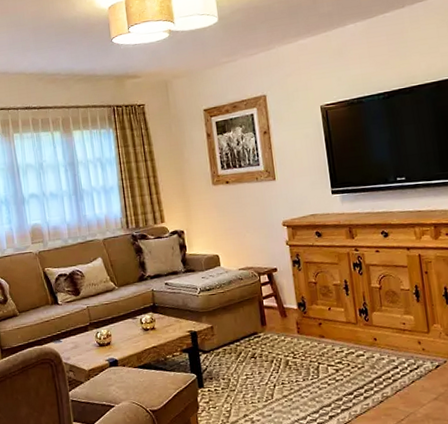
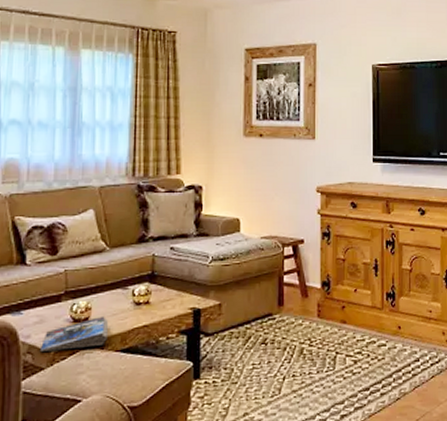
magazine: none [79,340,127,369] -> present [41,315,108,351]

